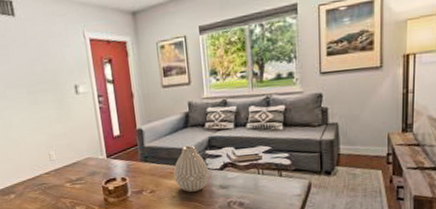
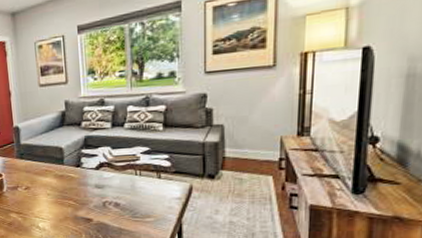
vase: present [174,145,209,192] -> none [49,143,84,190]

